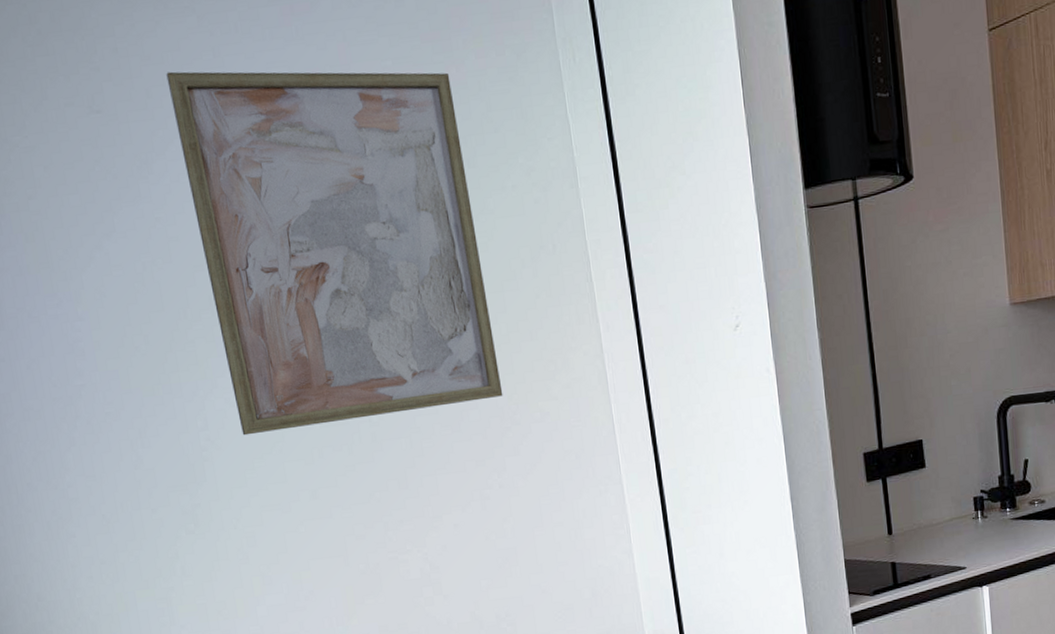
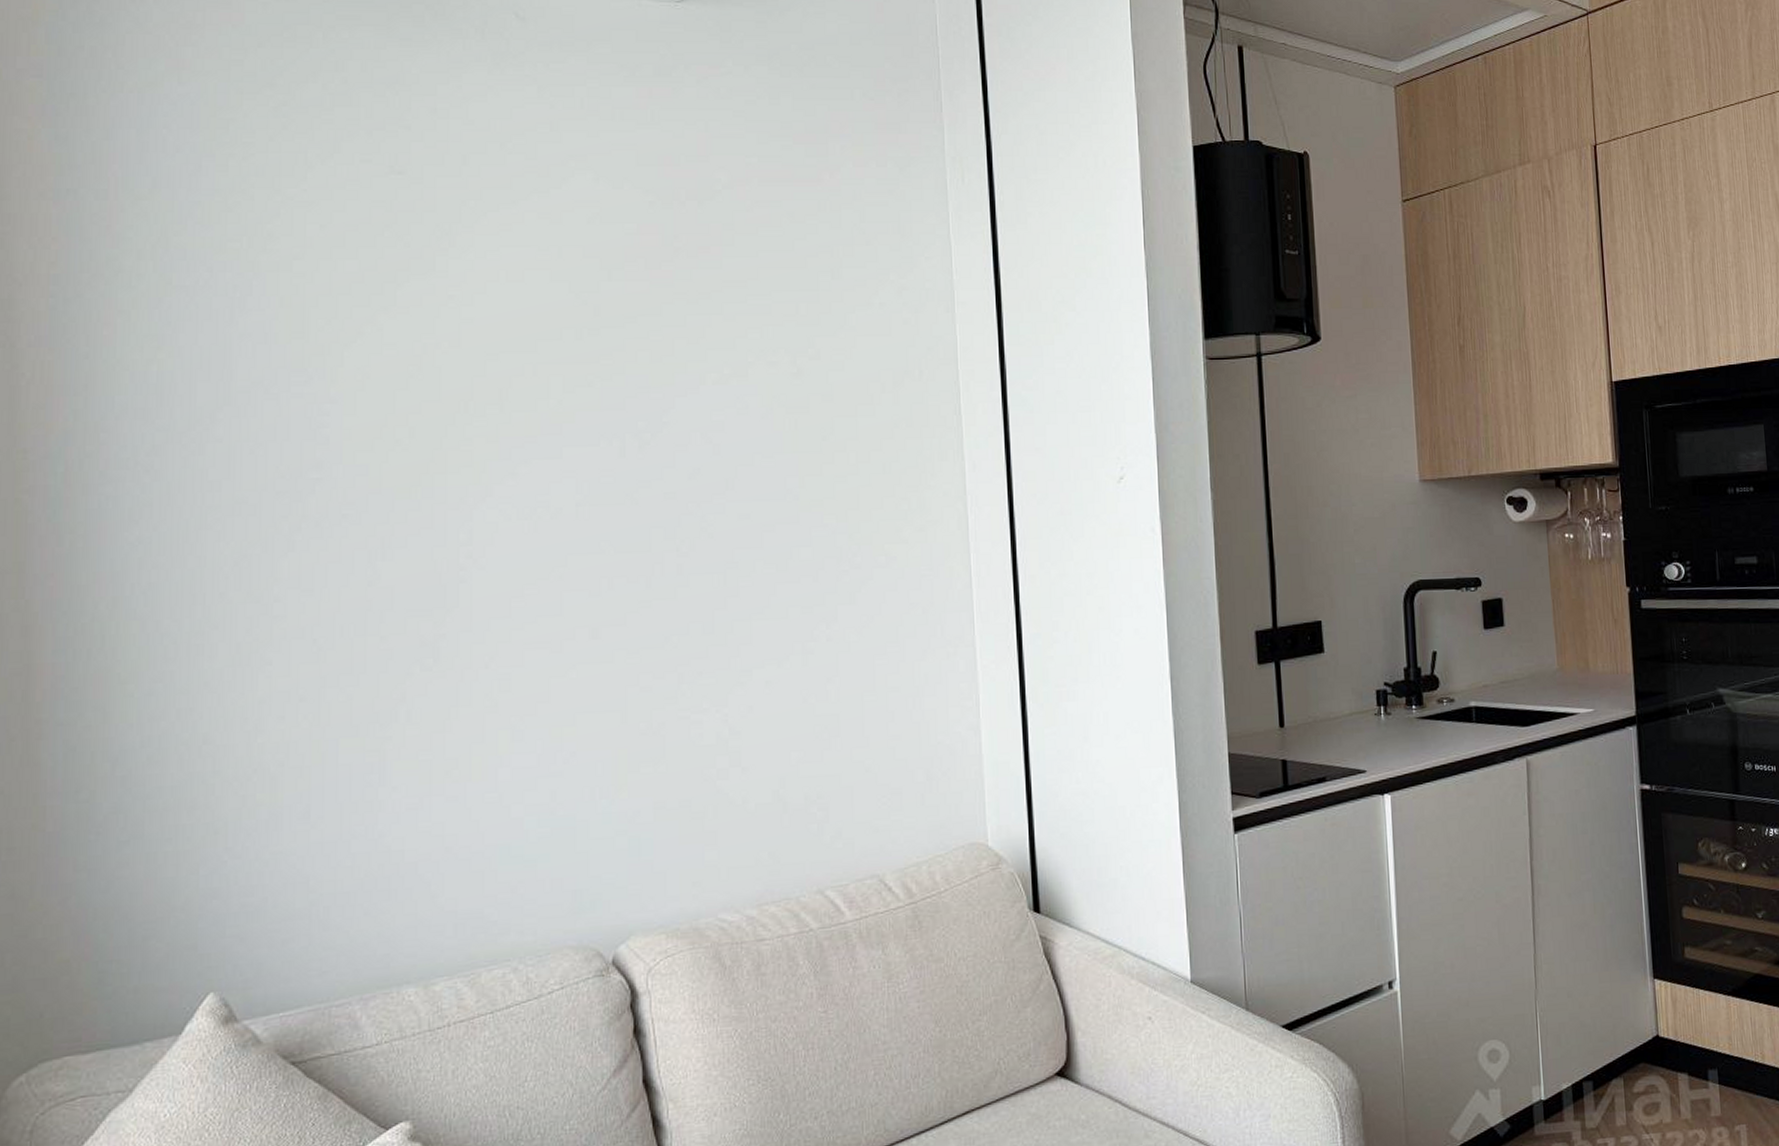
wall art: present [166,71,503,436] -> none [490,140,844,556]

